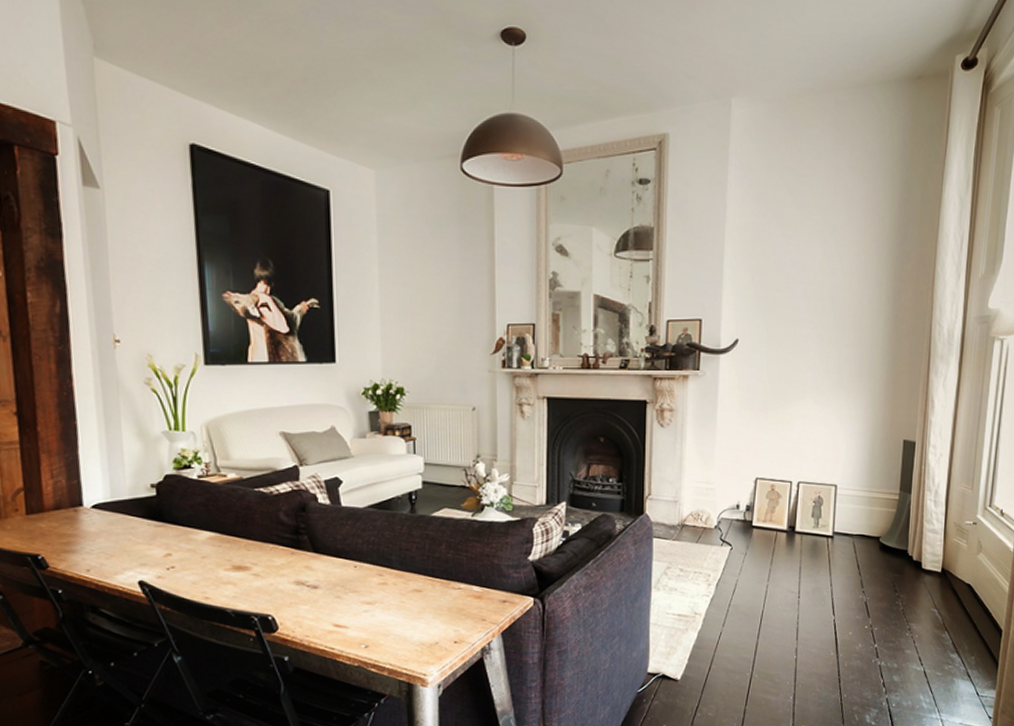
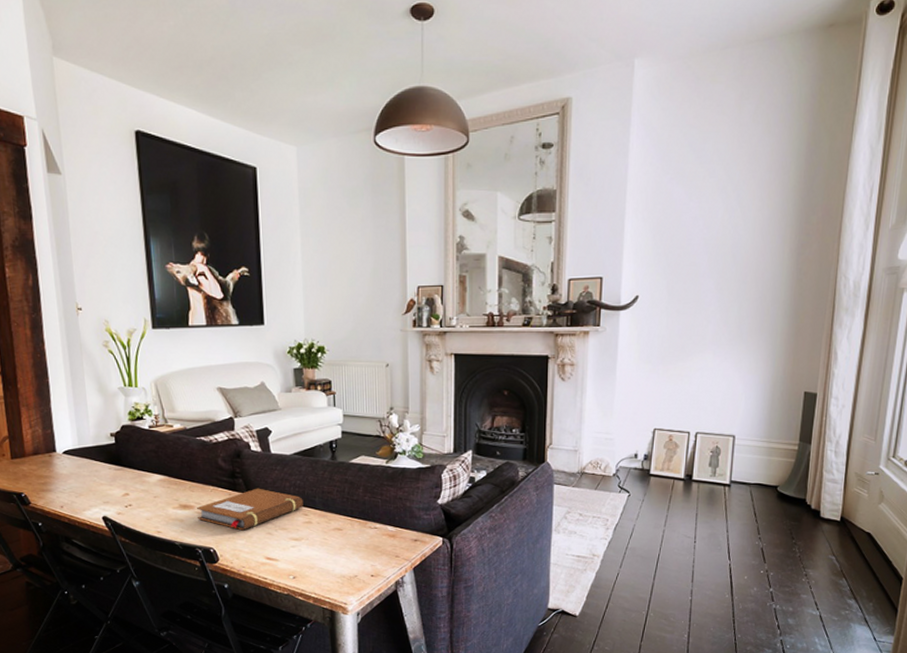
notebook: none [253,545,378,595] -> present [197,488,303,531]

